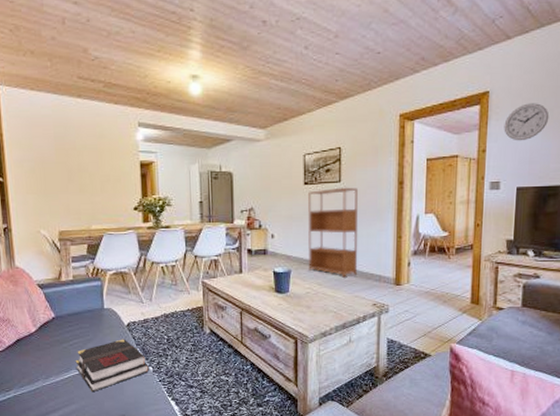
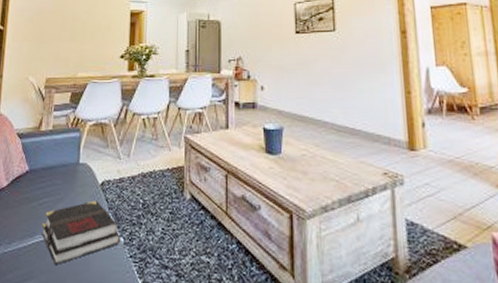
bookshelf: present [308,187,358,278] -> none [300,36,362,139]

